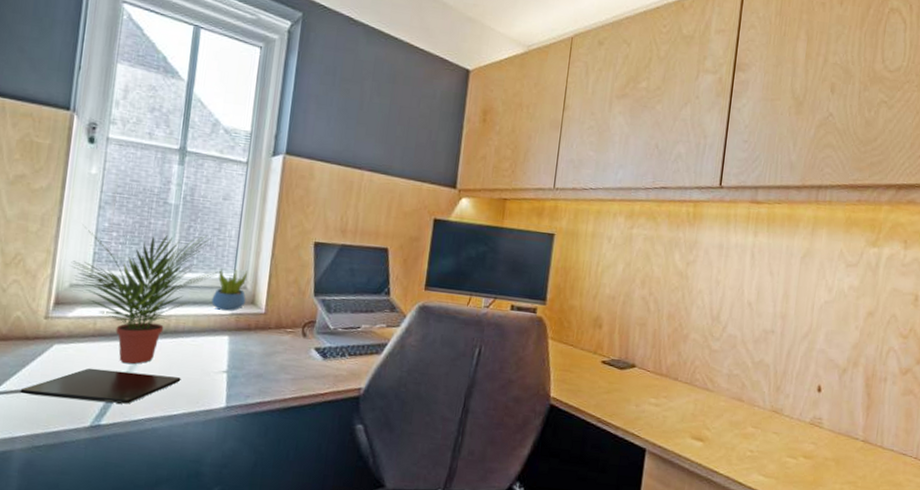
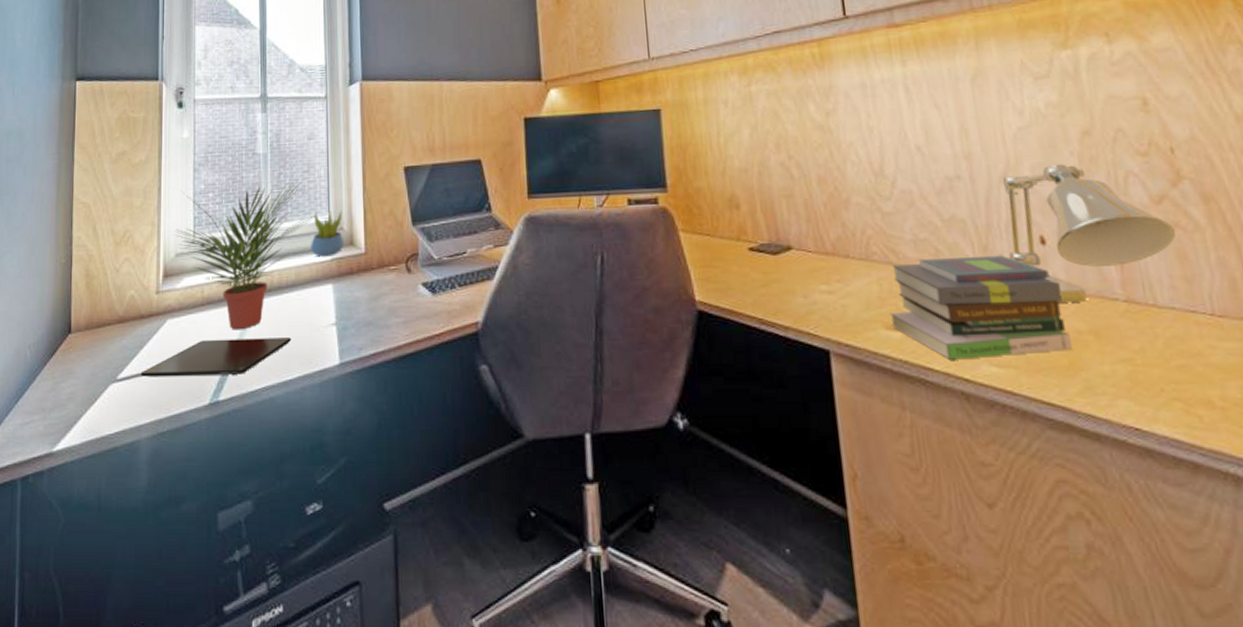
books: none [696,390,823,471] -> present [890,255,1072,360]
desk lamp: none [793,333,910,438] -> present [1002,163,1176,303]

